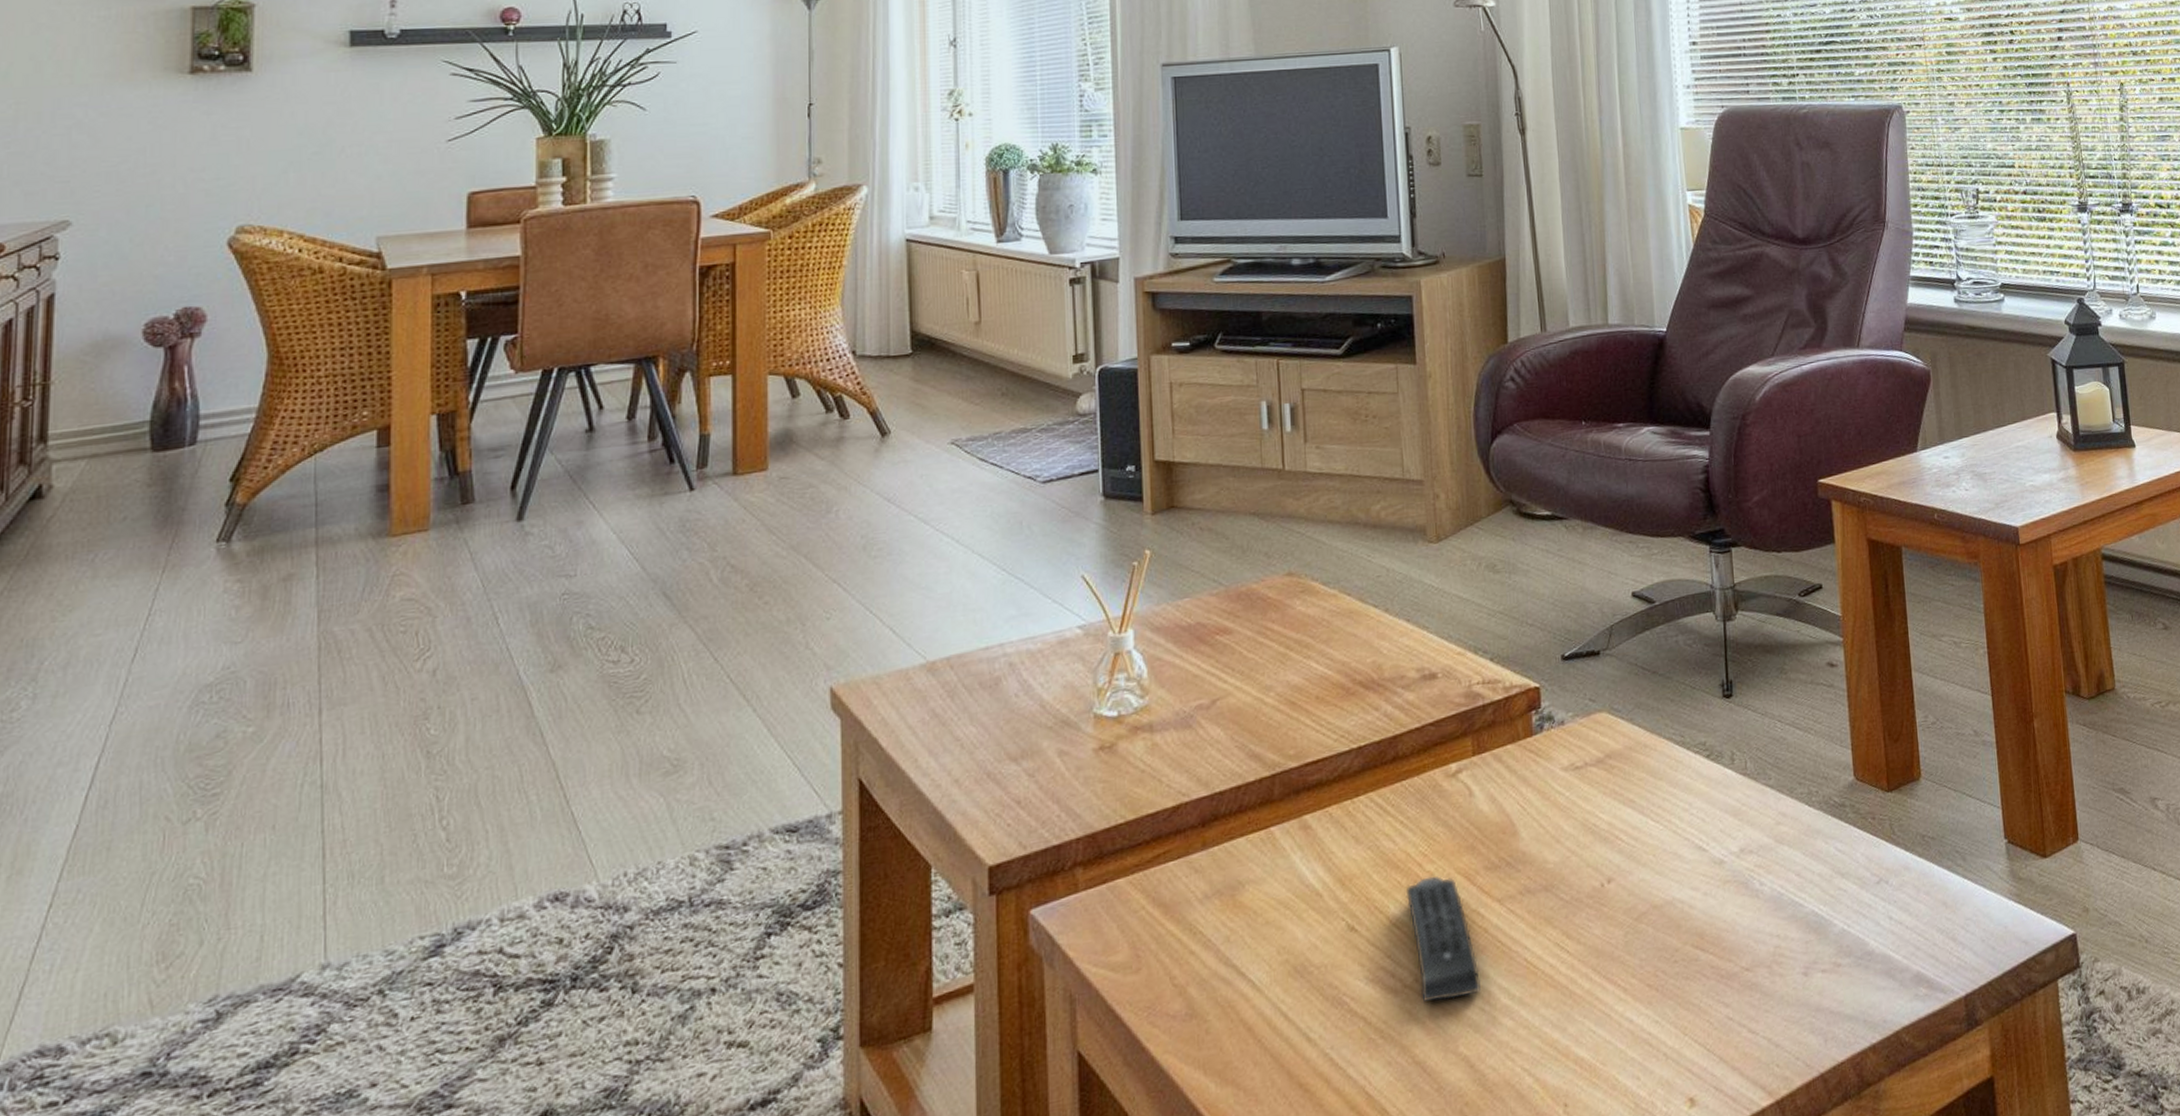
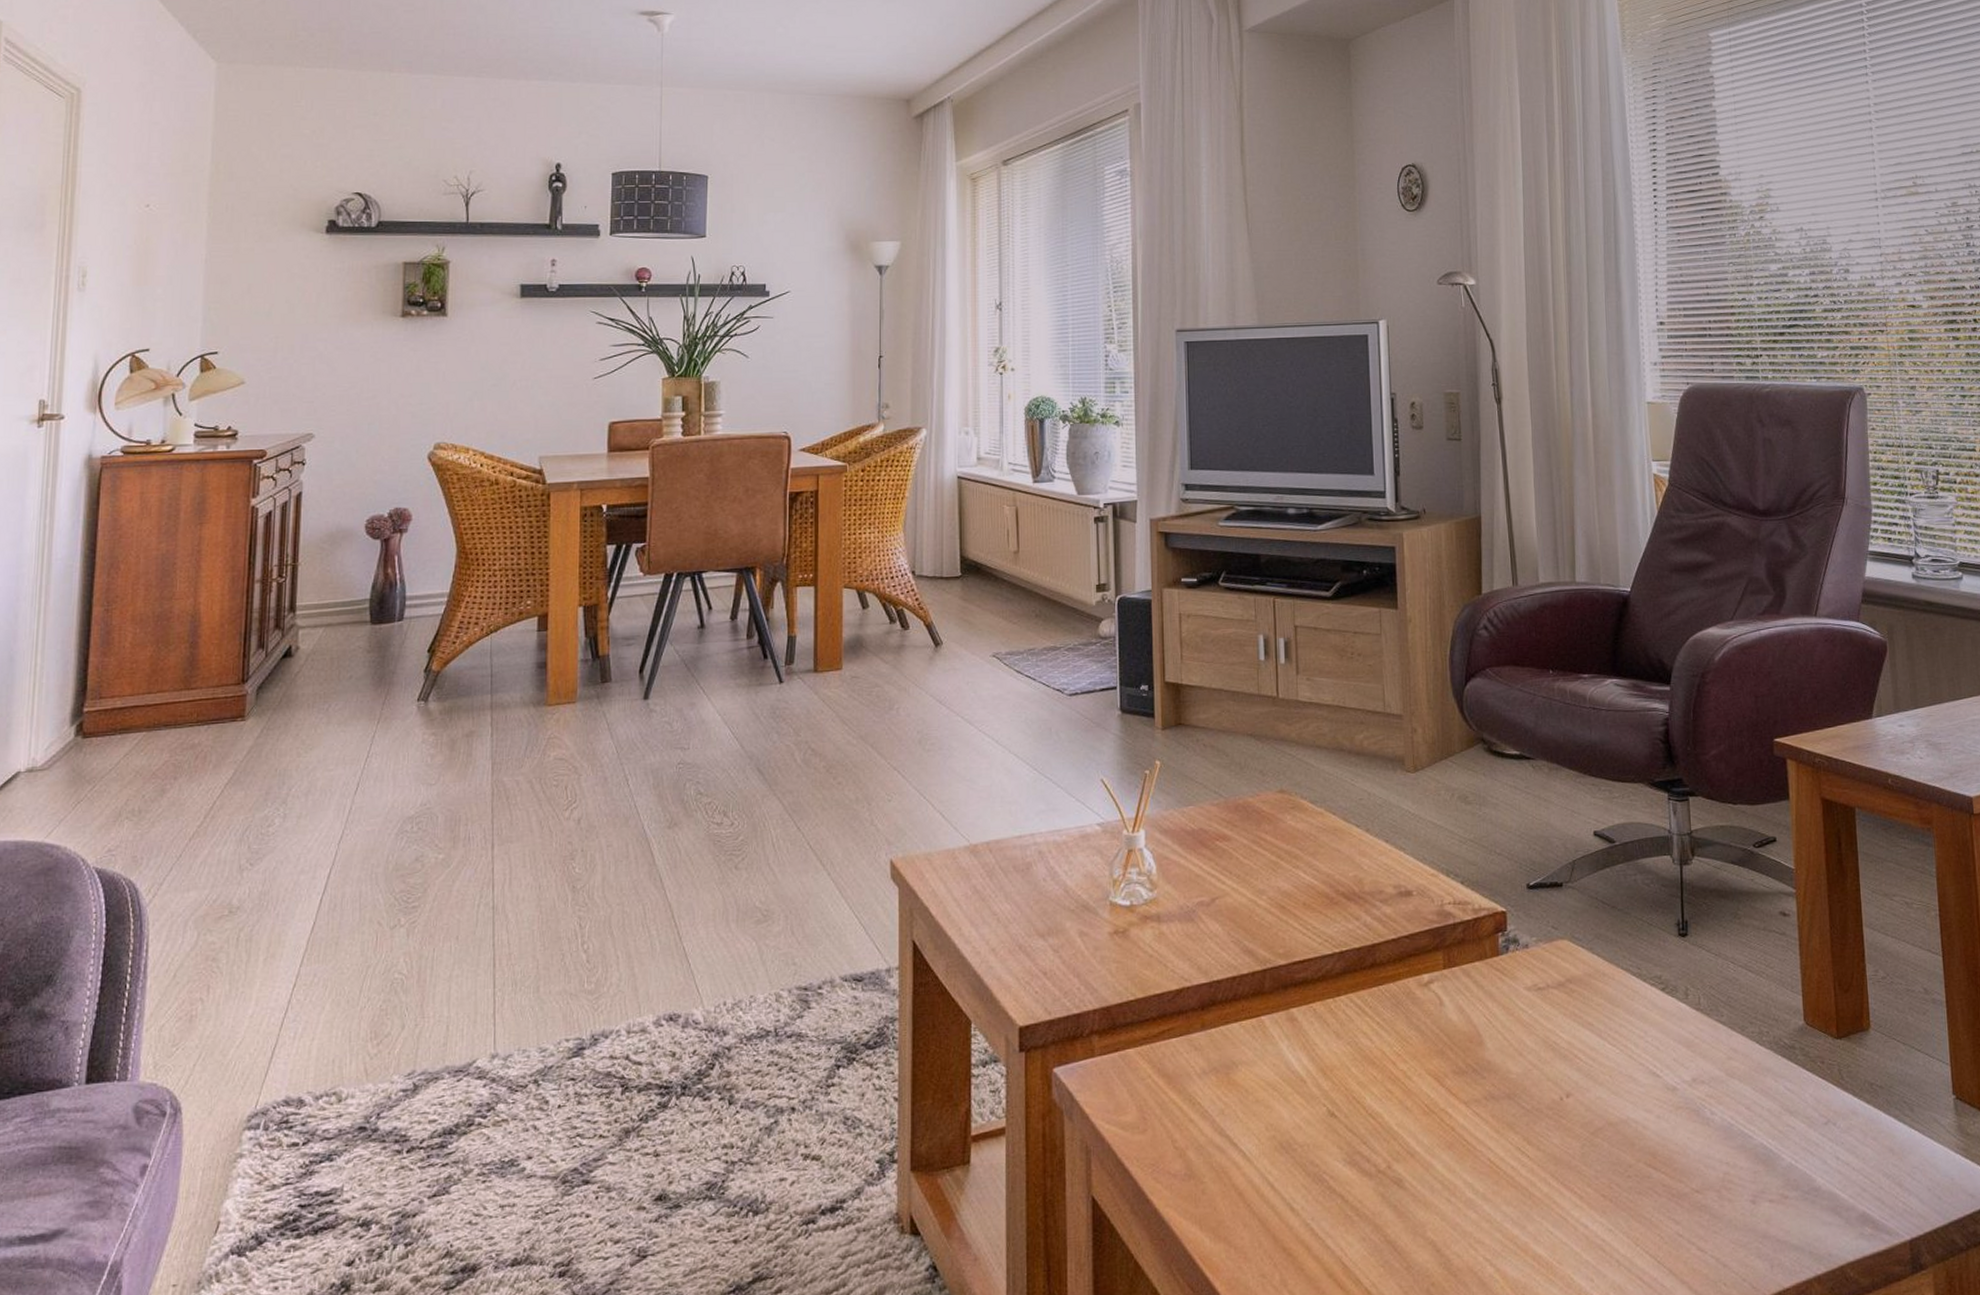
remote control: present [1405,876,1481,1003] -> none [1381,1074,1448,1188]

